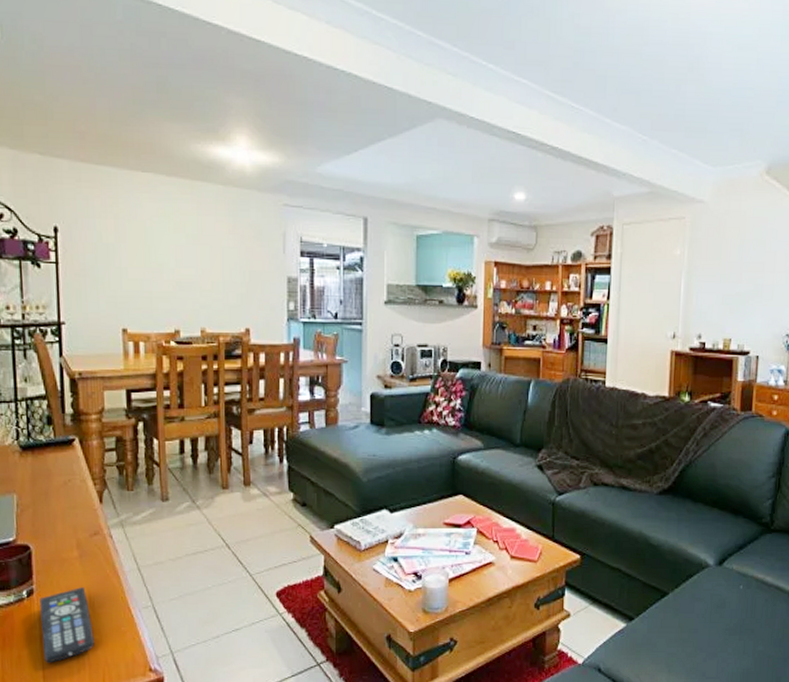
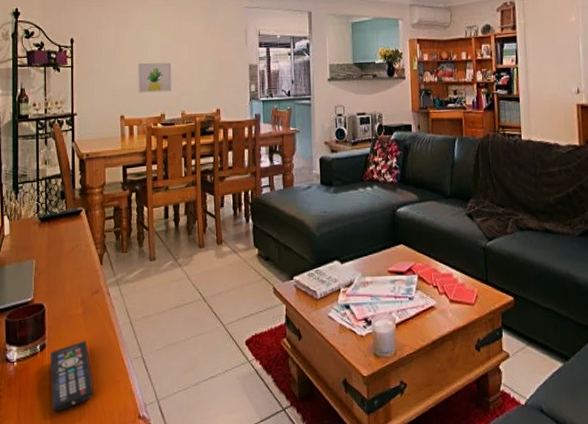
wall art: none [144,264,189,303] -> present [138,62,172,93]

